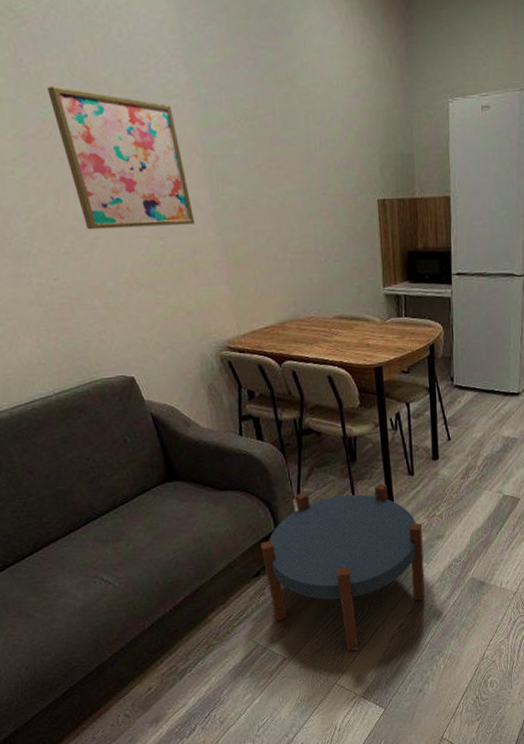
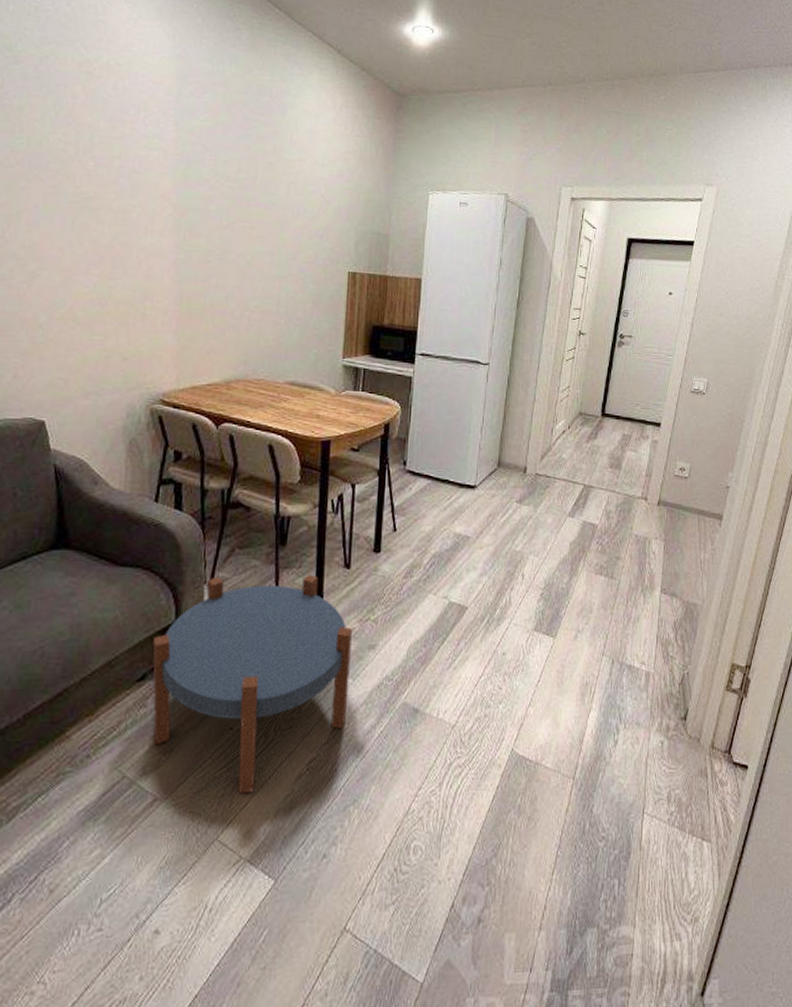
wall art: present [47,86,194,230] -> none [25,120,153,269]

